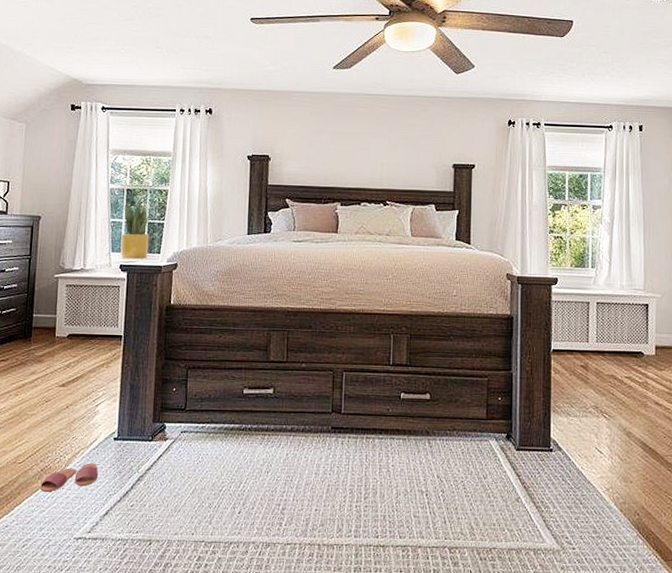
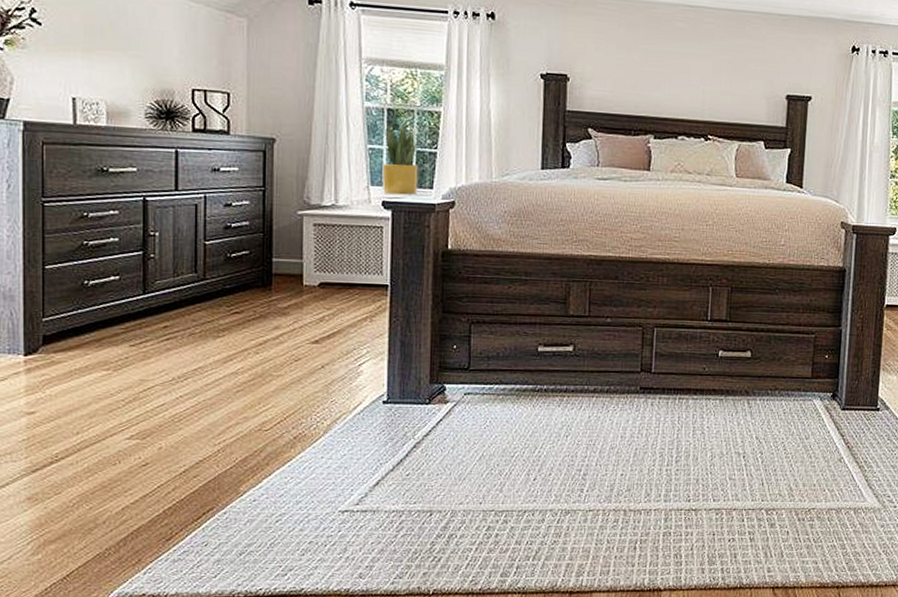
slippers: present [40,463,98,492] -> none [294,429,365,462]

